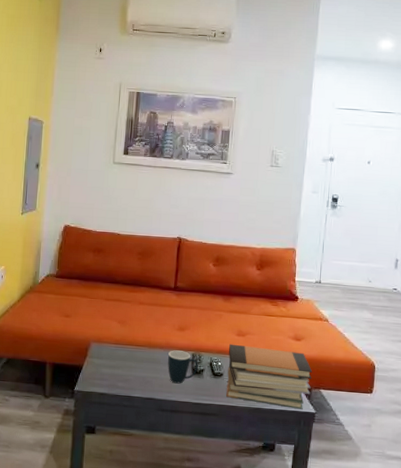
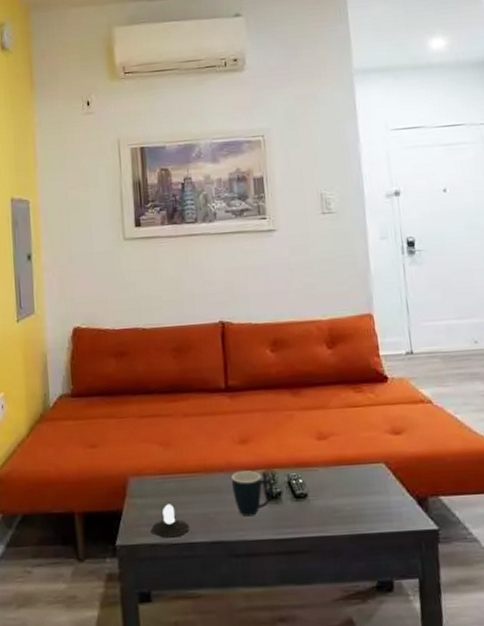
candle: none [103,366,131,391] -> present [151,504,190,538]
book stack: present [226,344,312,409] -> none [308,450,427,528]

